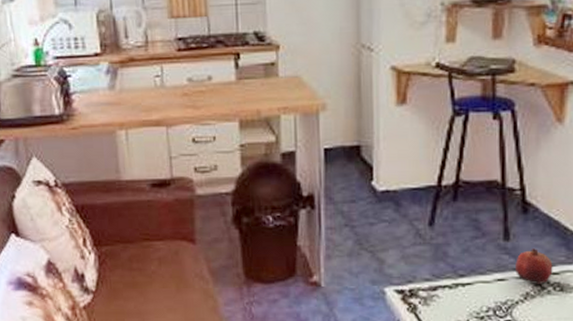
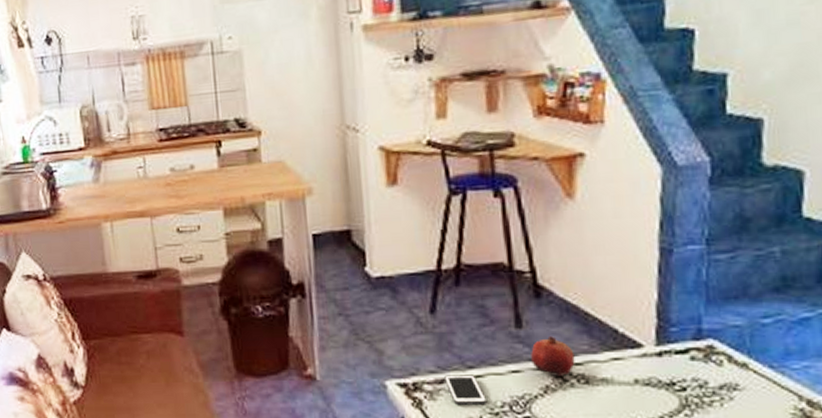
cell phone: none [438,282,474,309] -> present [444,374,486,405]

